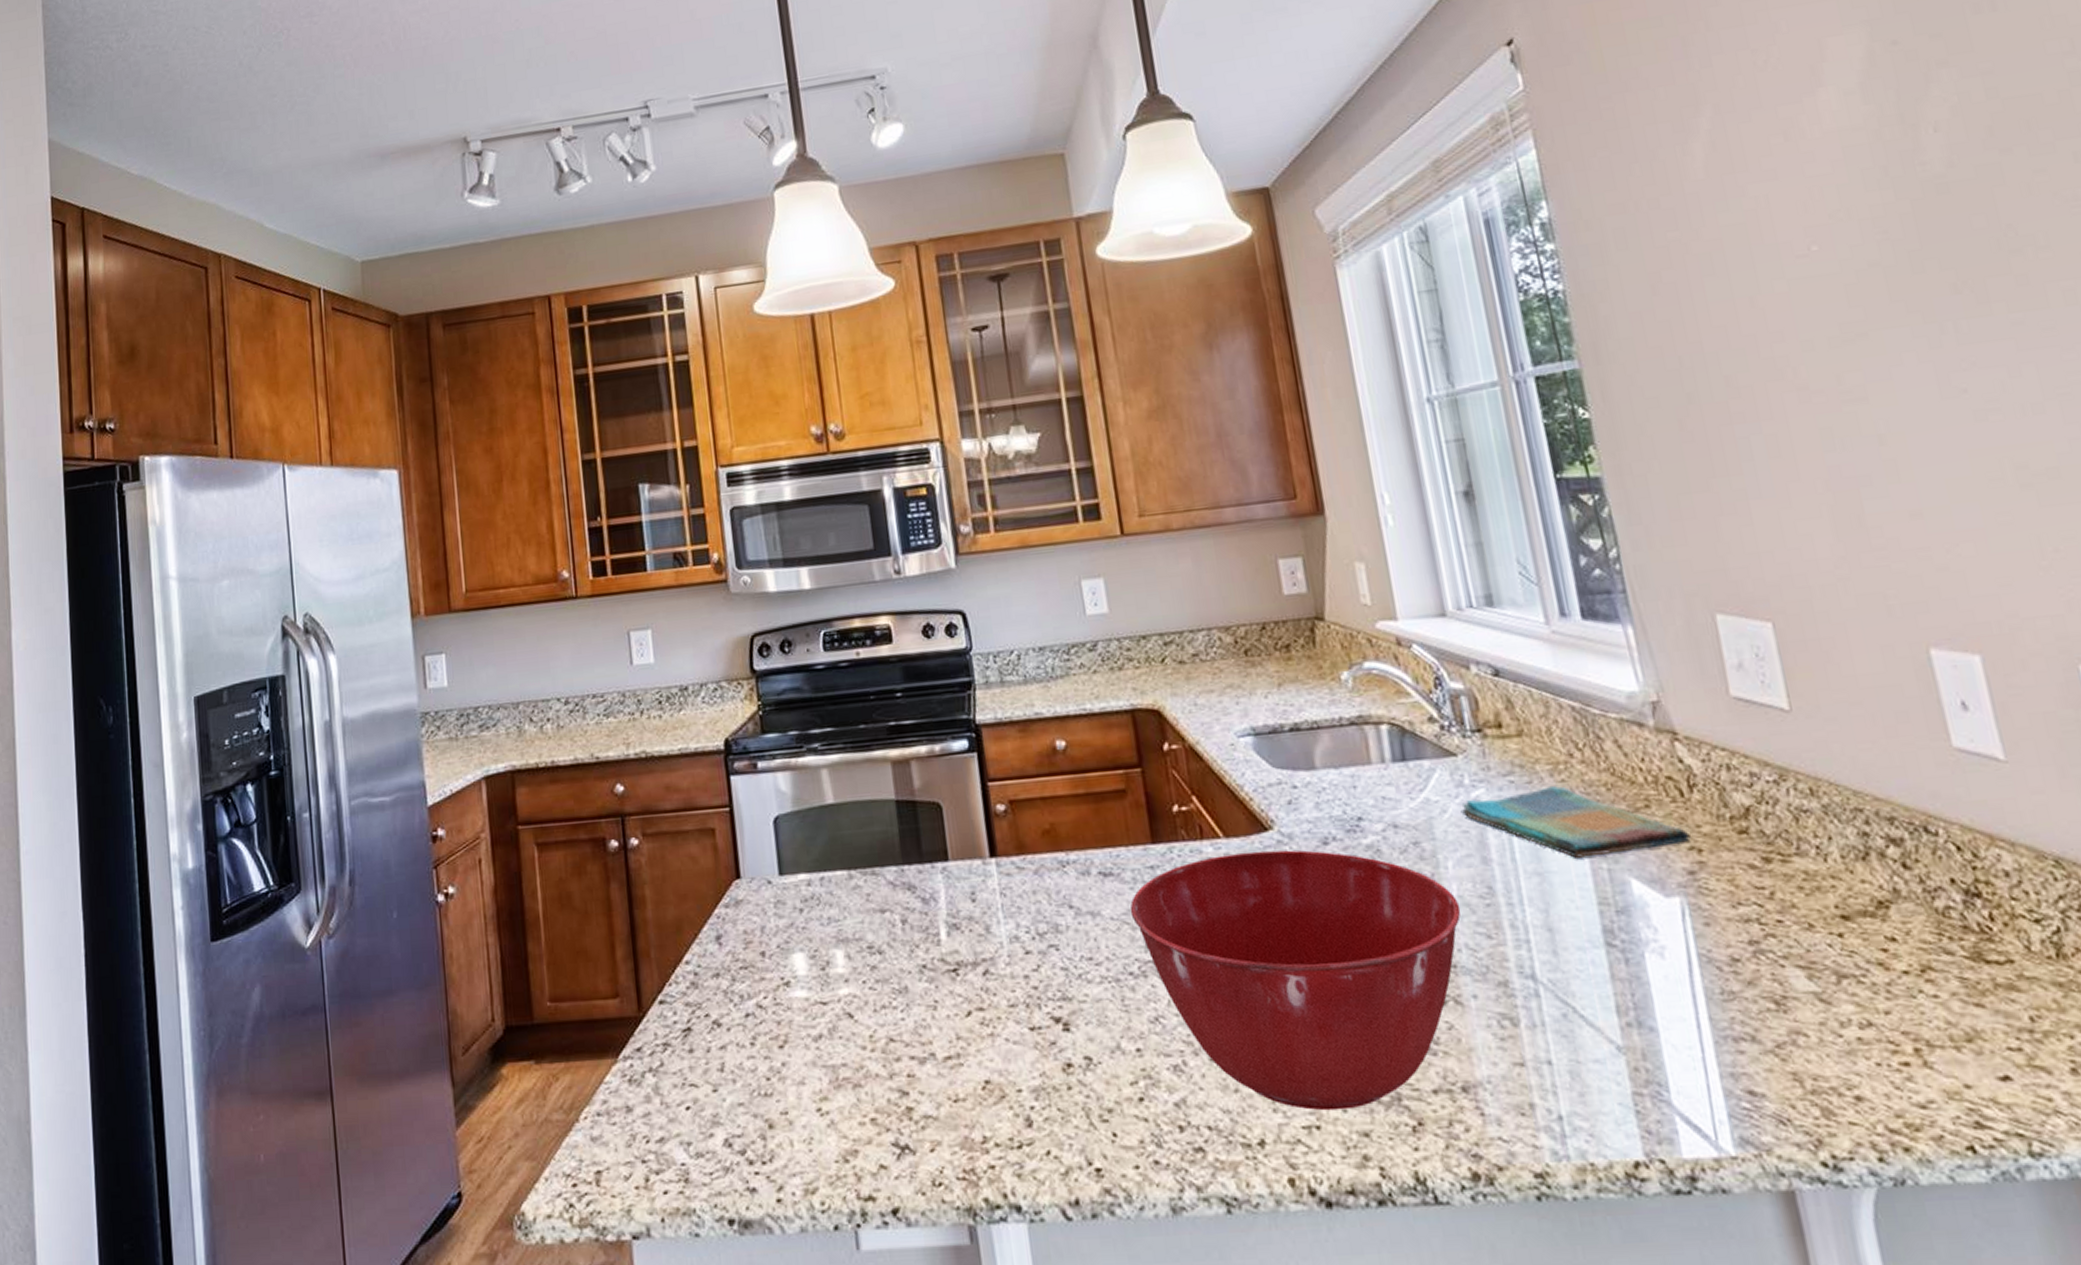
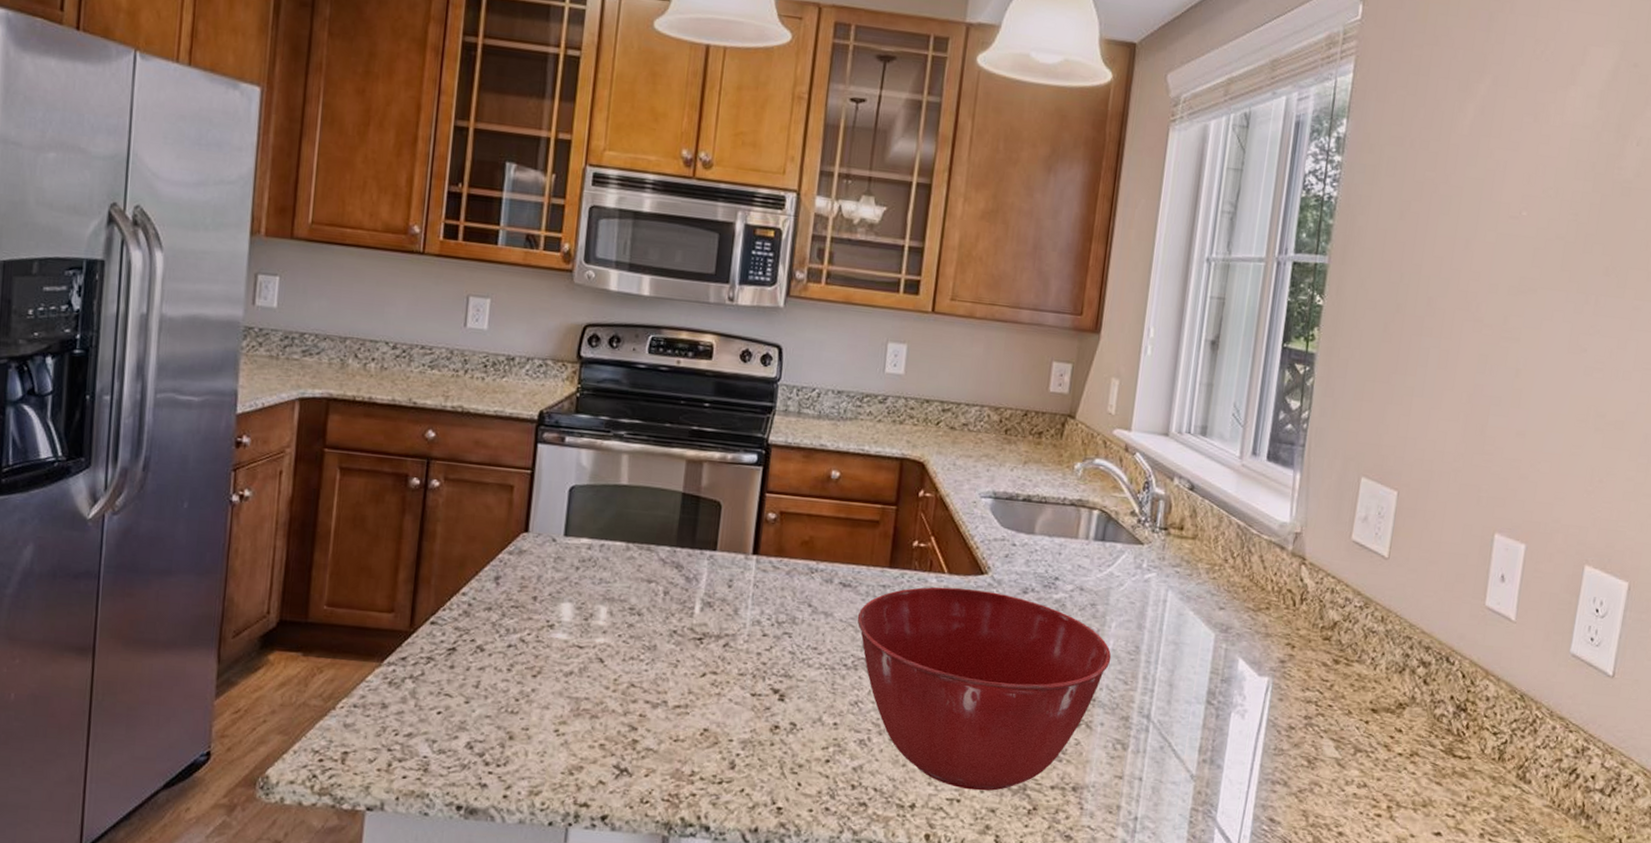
dish towel: present [1460,786,1691,858] -> none [1133,580,1290,639]

